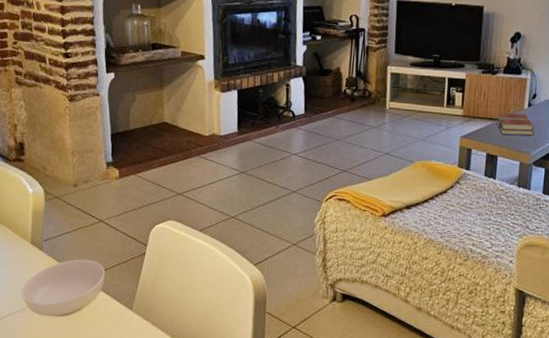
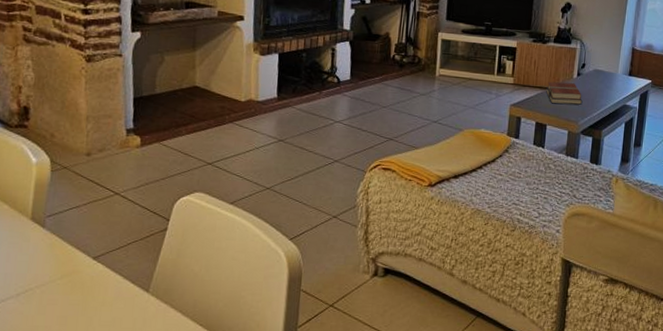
bowl: present [21,259,106,317] -> none [15,236,119,303]

